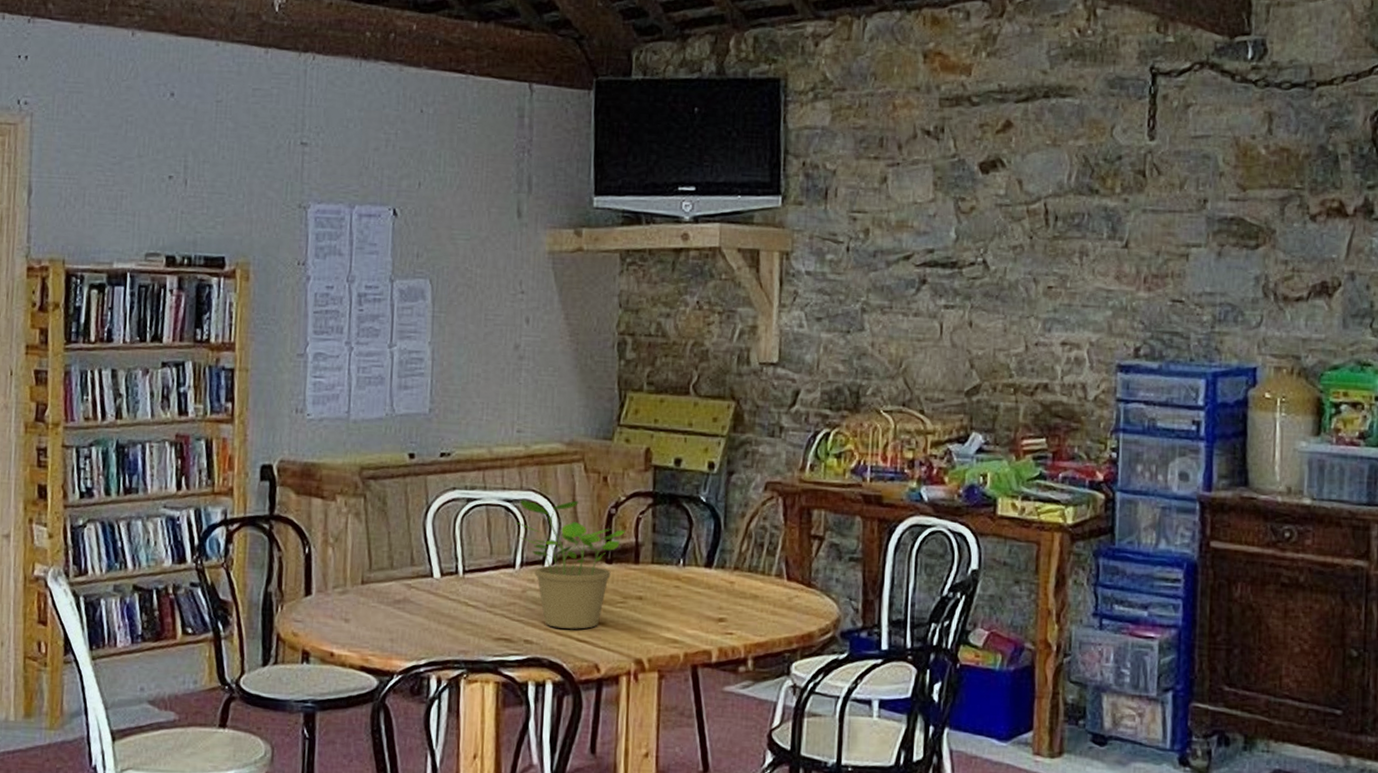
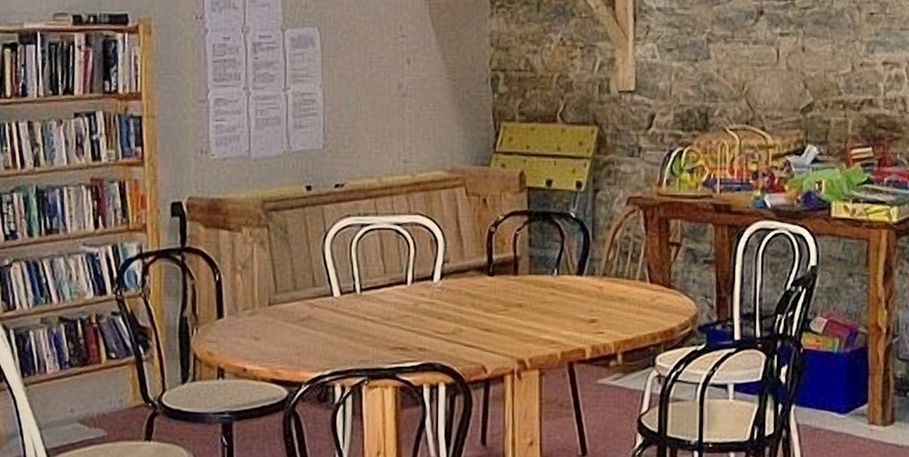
potted plant: present [513,499,625,629] -> none [404,221,504,336]

